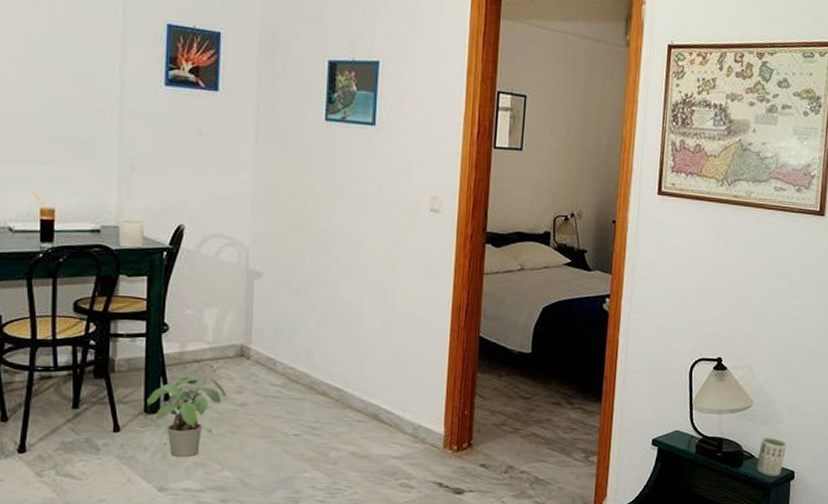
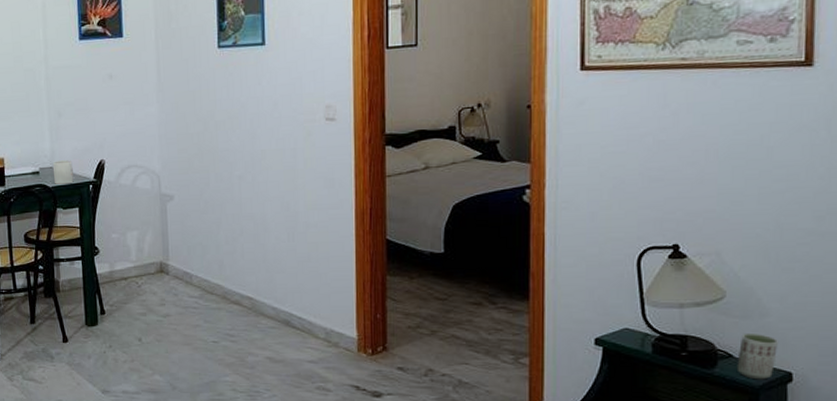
potted plant: present [146,376,227,457] -> none [86,292,152,363]

